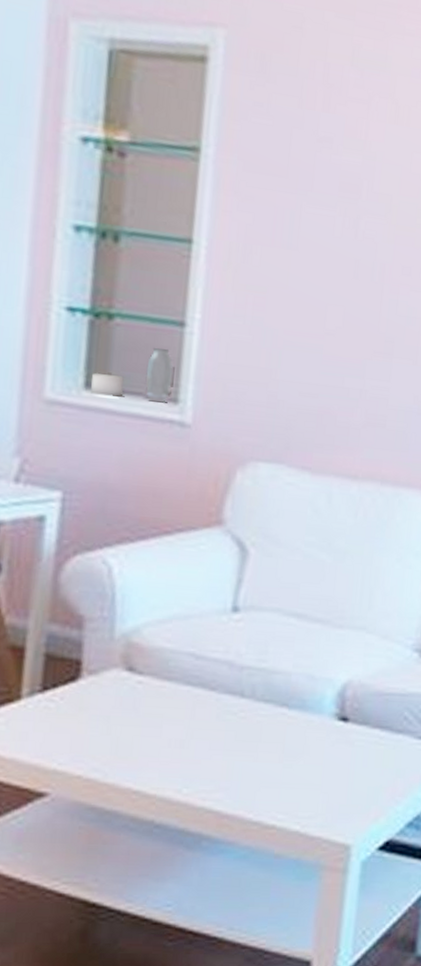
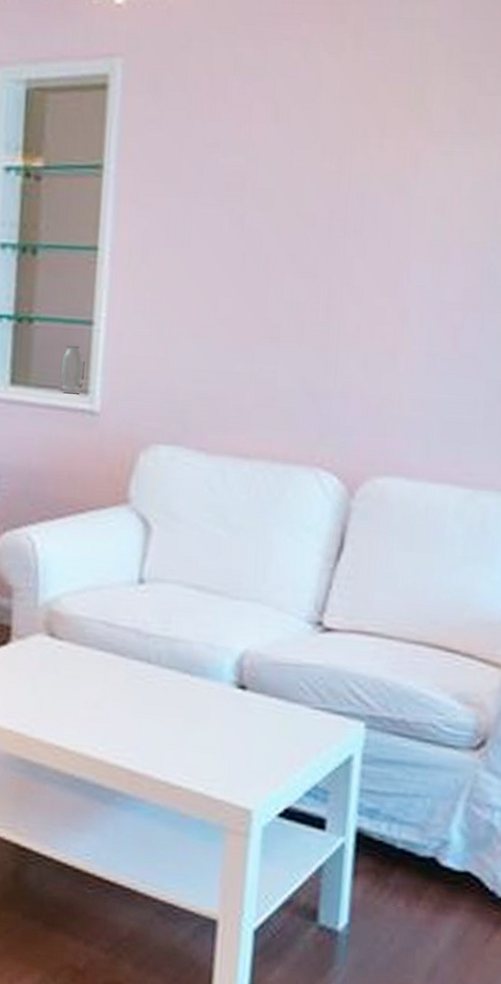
candle: present [91,373,124,397] -> none [16,371,43,391]

